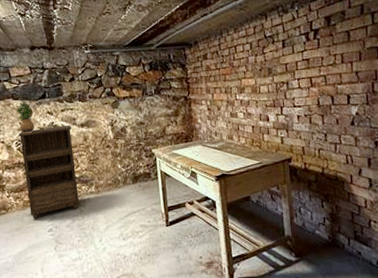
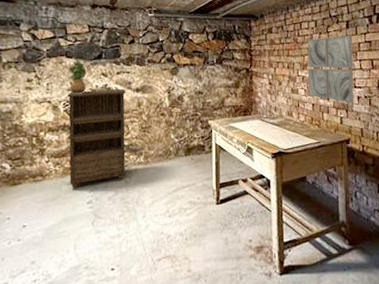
wall art: none [243,54,293,123] -> present [307,35,353,103]

